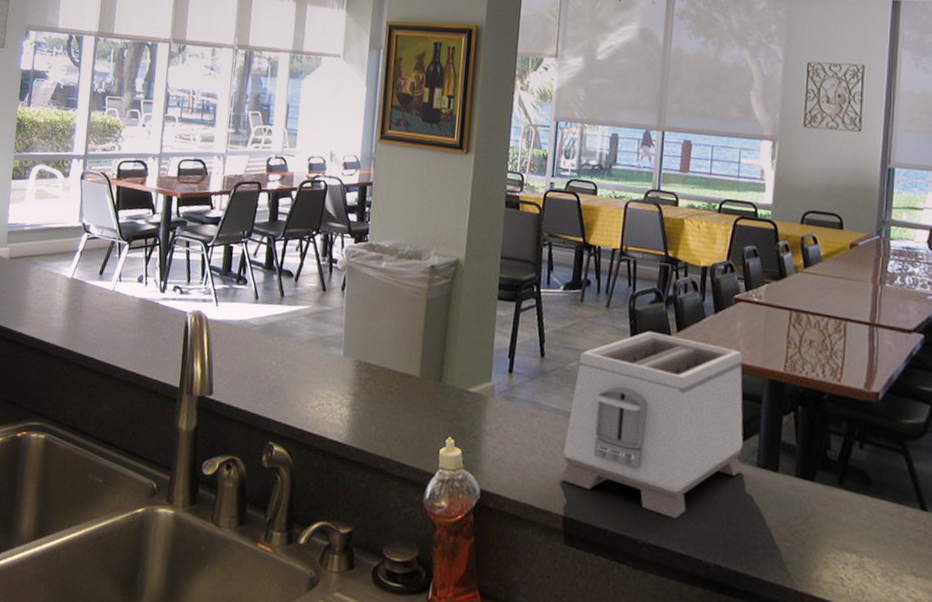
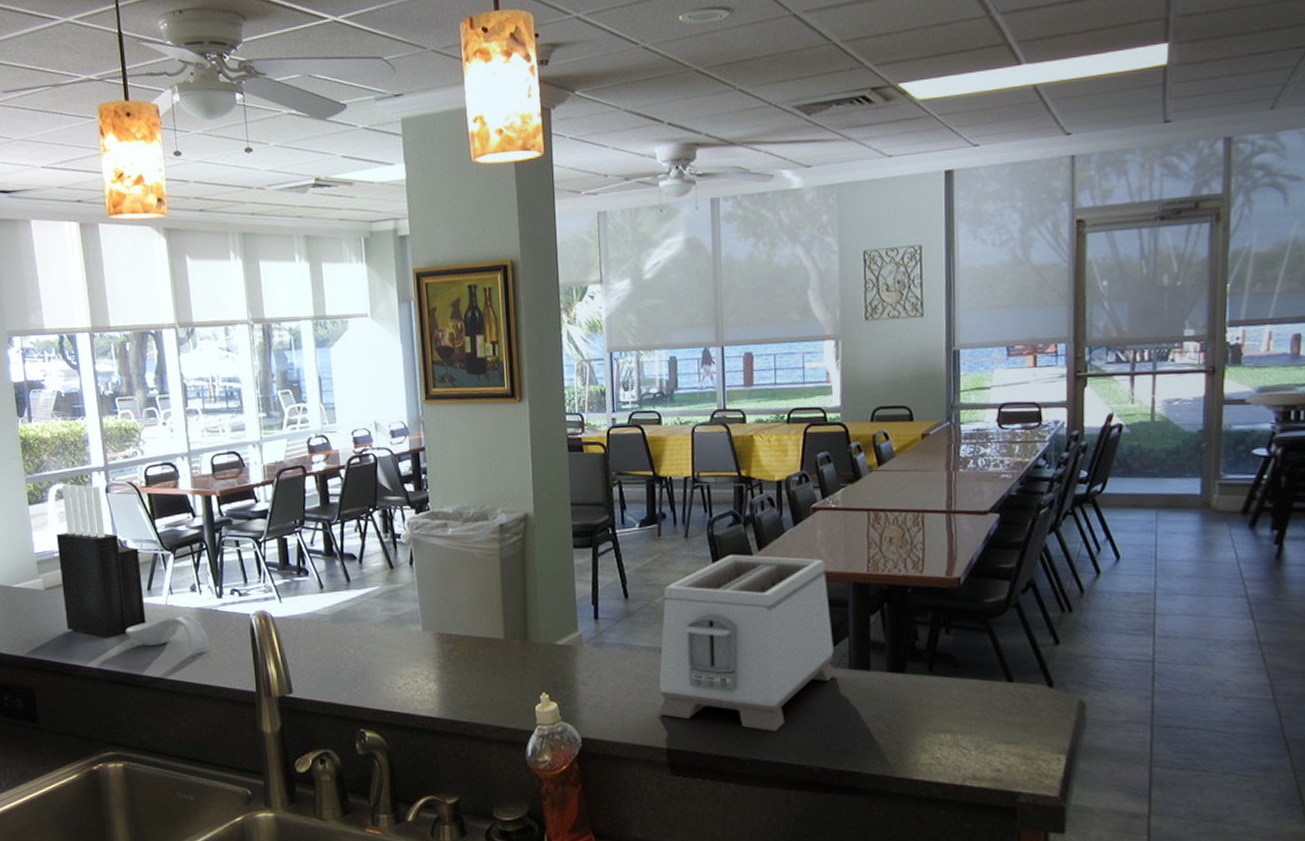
knife block: none [21,165,99,313] -> present [56,484,146,638]
spoon rest: none [72,301,146,341] -> present [125,613,210,653]

